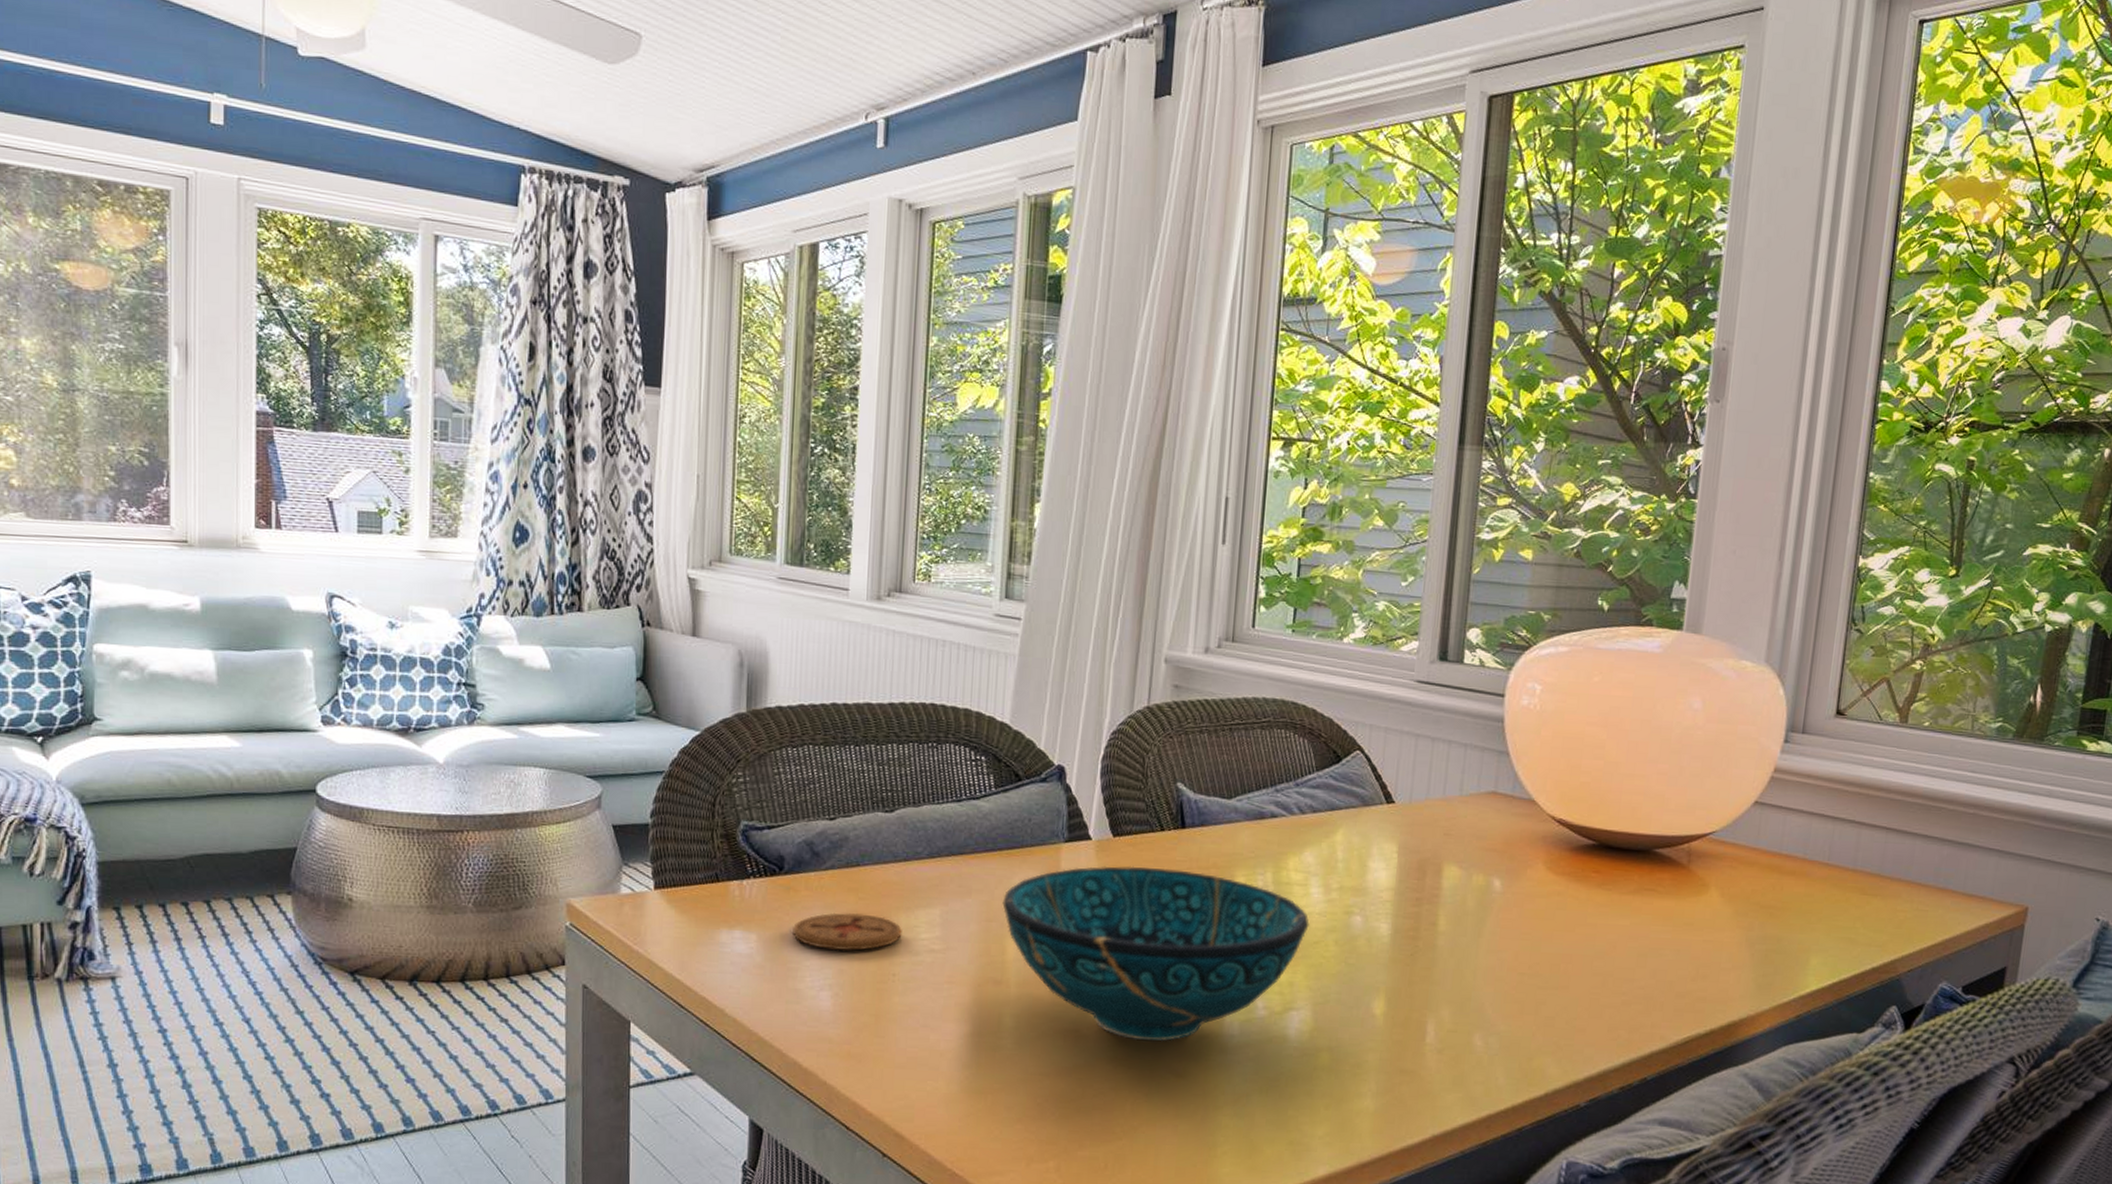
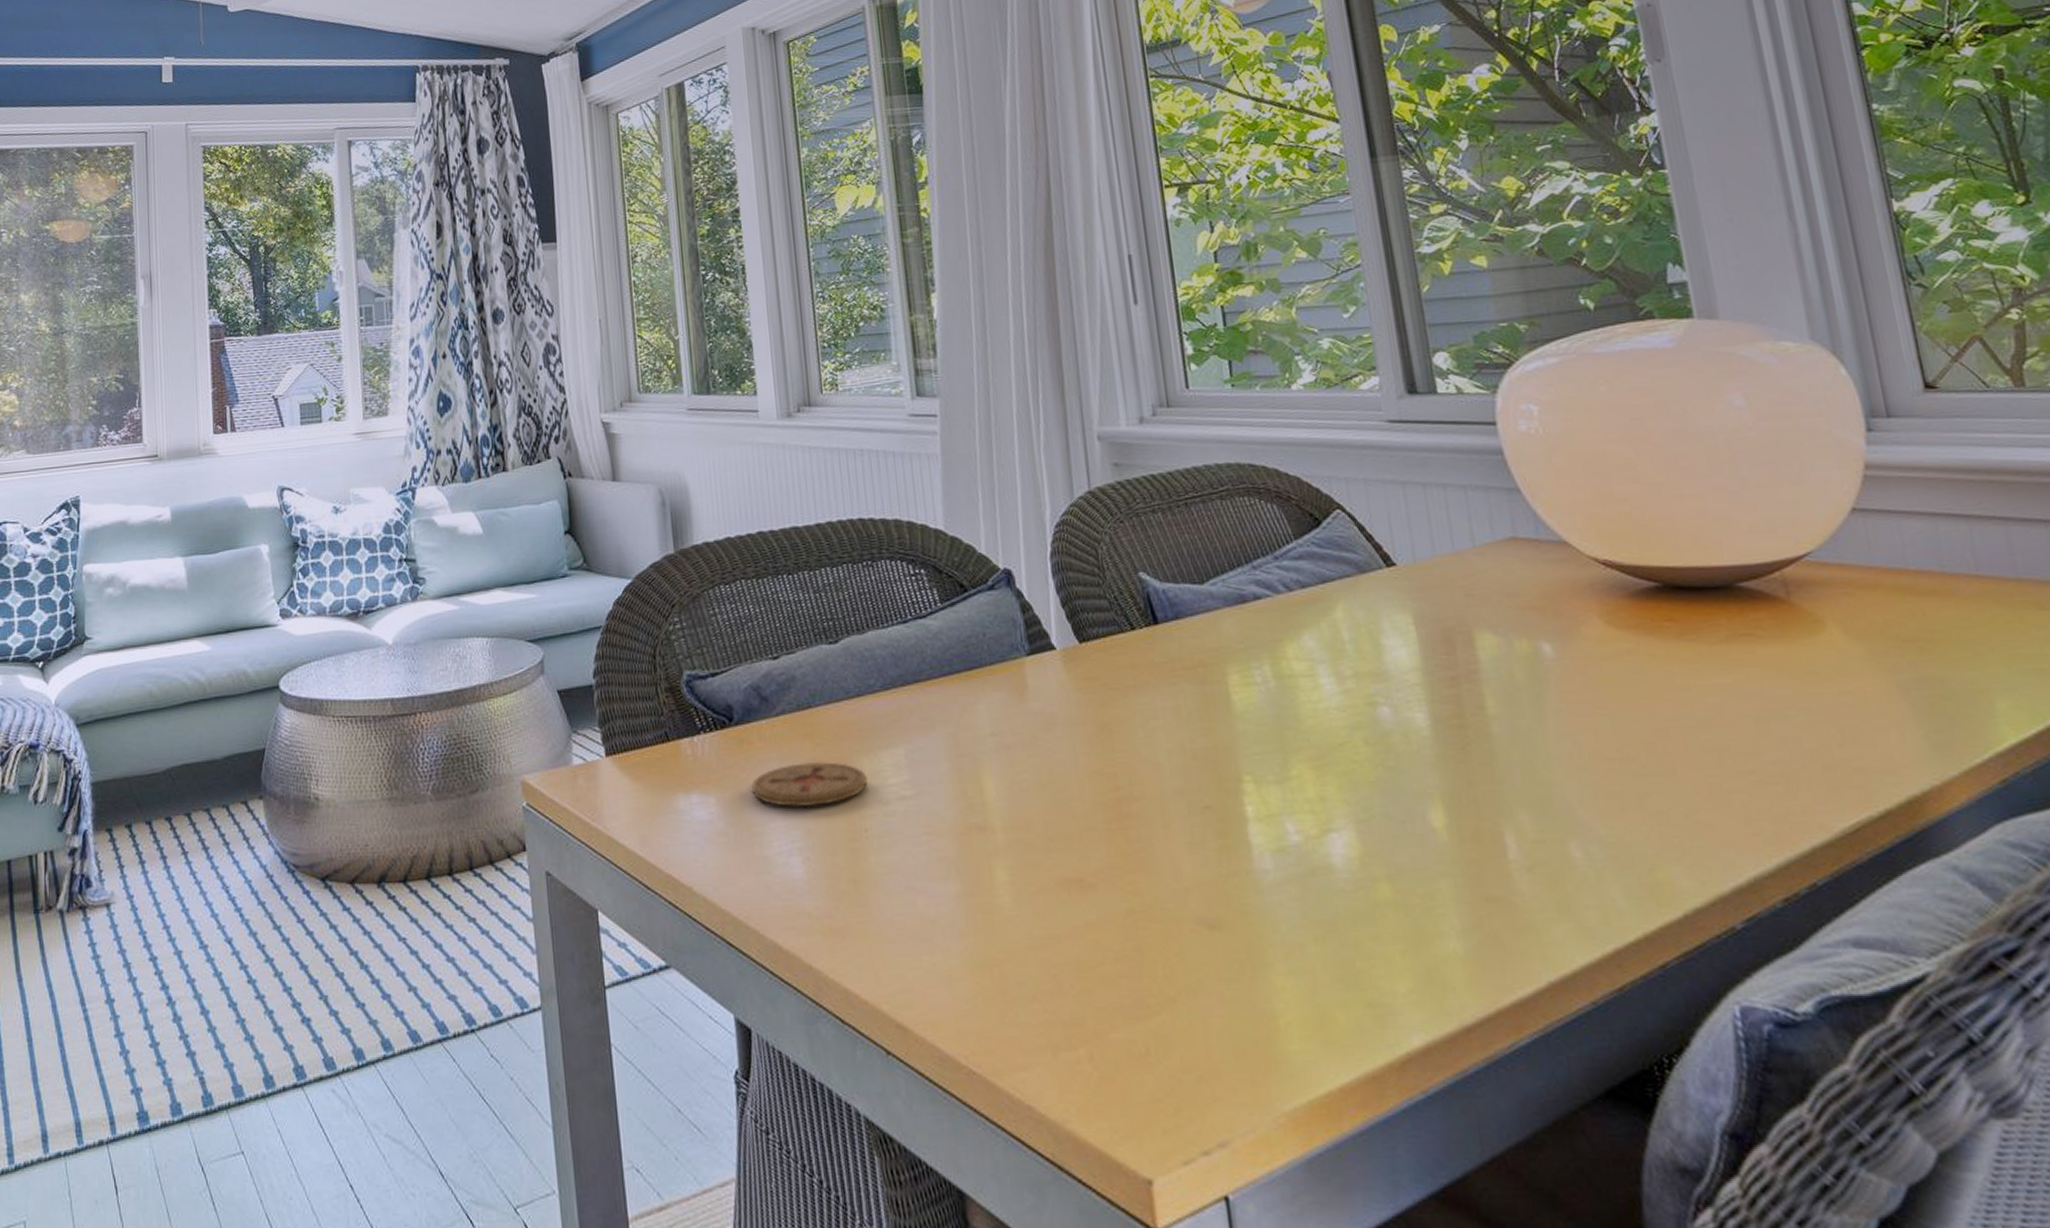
decorative bowl: present [1002,866,1310,1042] -> none [970,673,1329,886]

